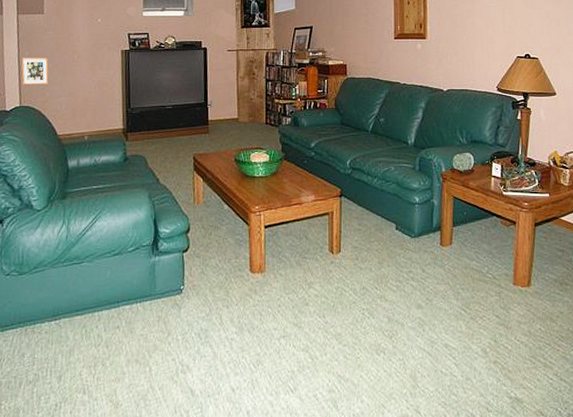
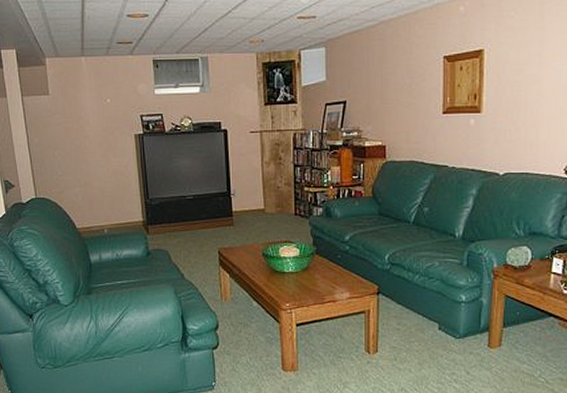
picture frame: present [21,58,49,85] -> none [31,145,62,175]

